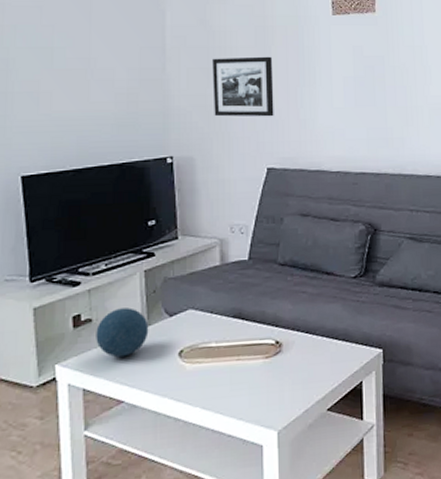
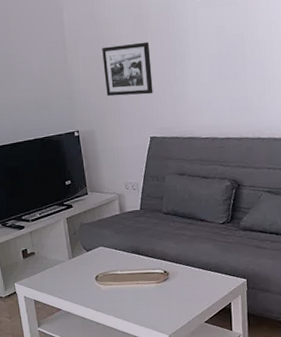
decorative orb: present [96,307,149,358] -> none [38,245,74,280]

